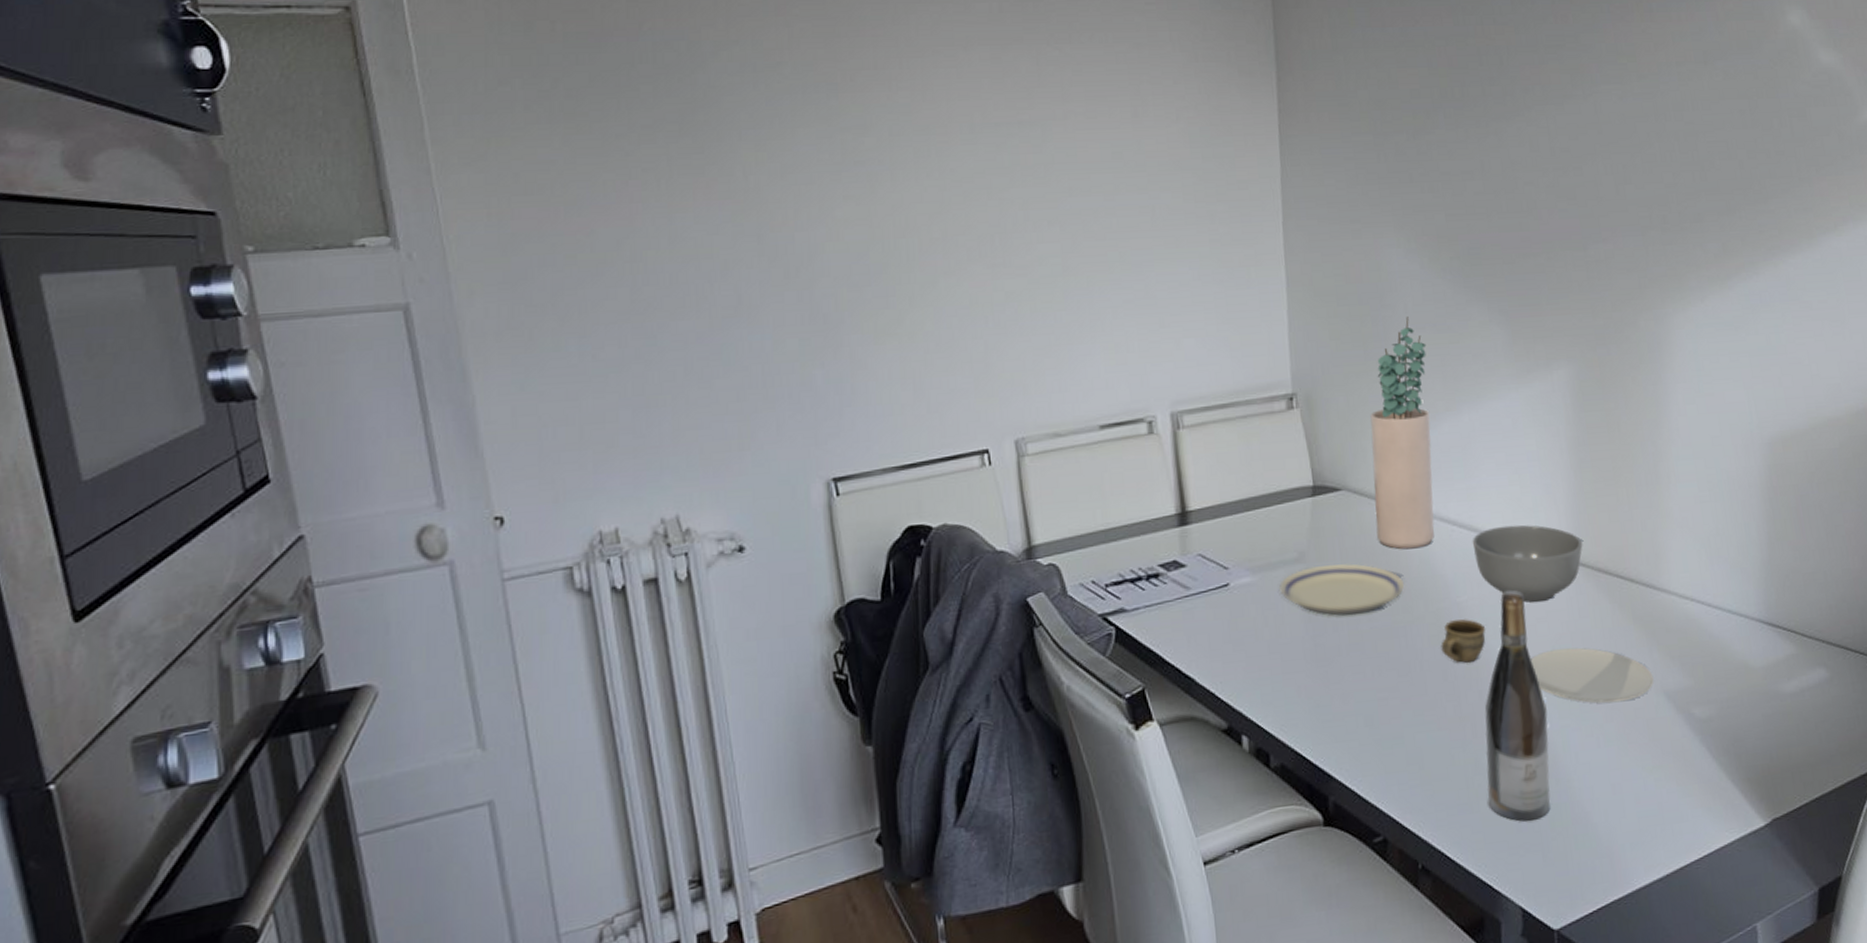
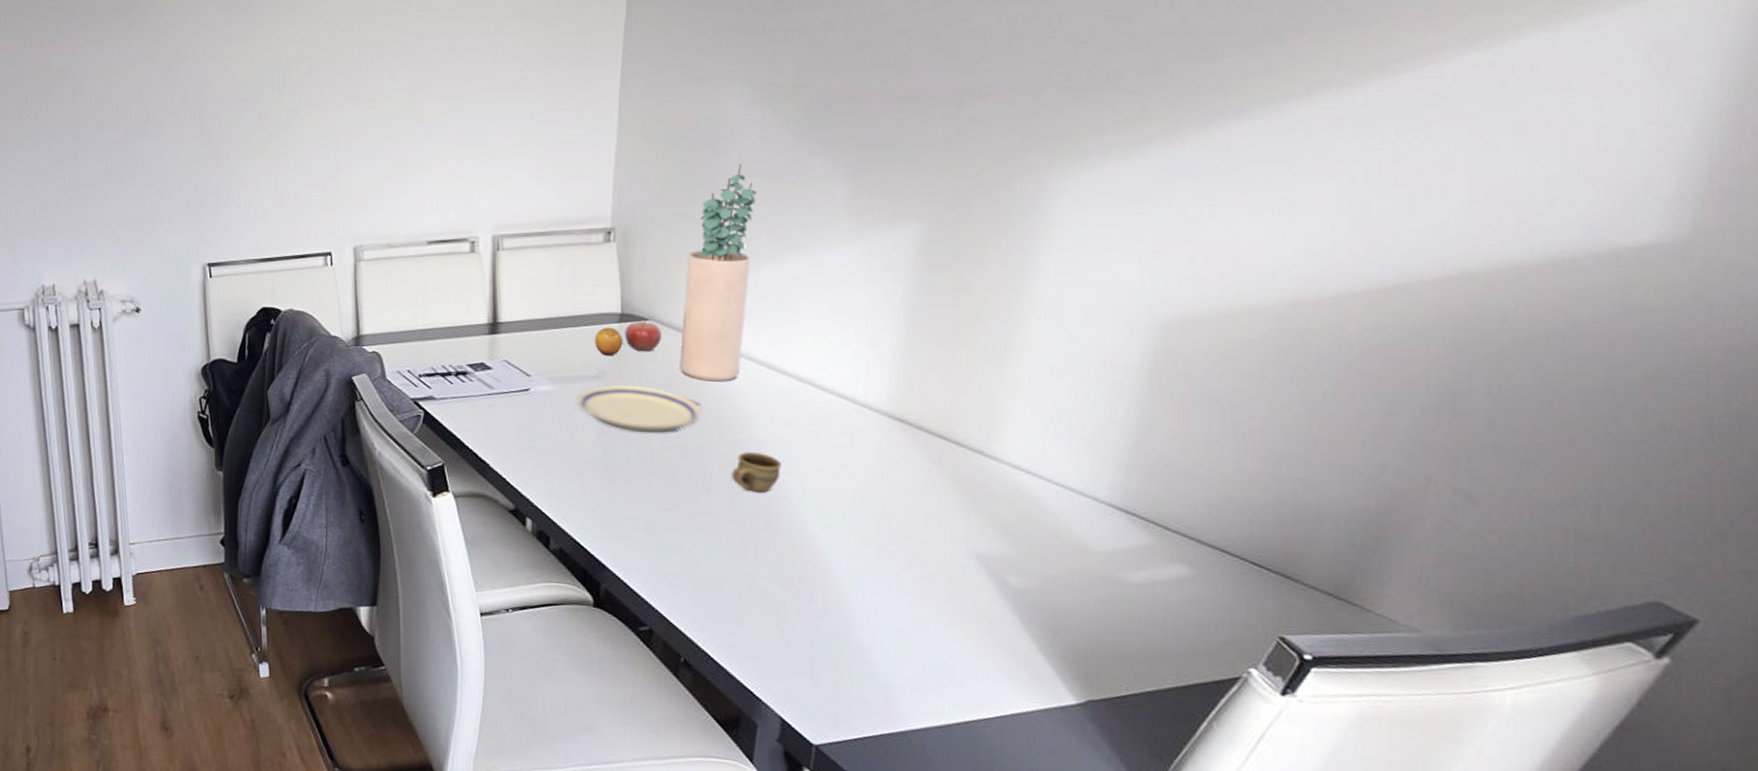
fruit: none [1290,502,1319,535] -> present [595,327,623,356]
fruit: none [1319,489,1356,525] -> present [625,319,662,351]
bowl: present [1472,524,1583,603] -> none [779,372,905,449]
wine bottle: present [1484,590,1551,822] -> none [760,434,837,645]
plate: present [1531,647,1654,704] -> none [827,495,966,557]

